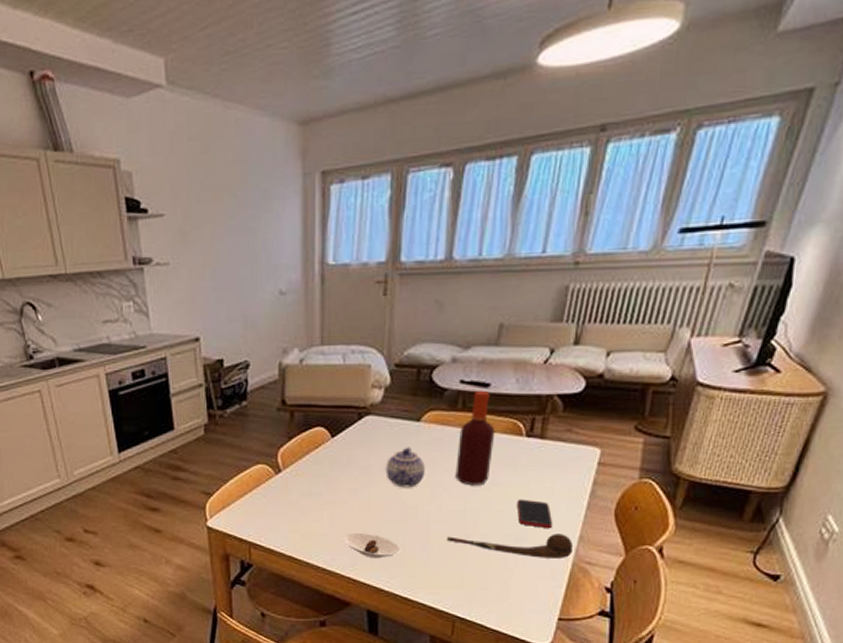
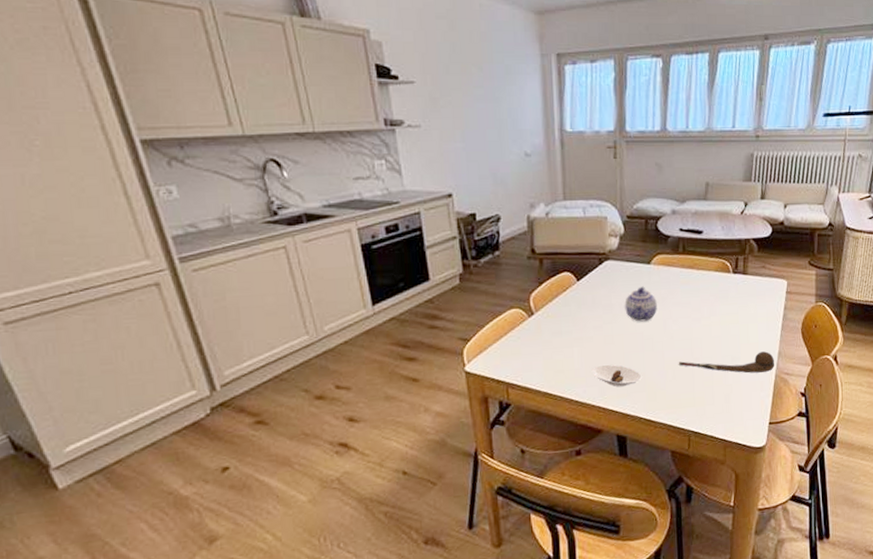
bottle: present [455,390,496,486] -> none [681,236,710,317]
cell phone: present [517,499,553,529] -> none [731,324,759,349]

